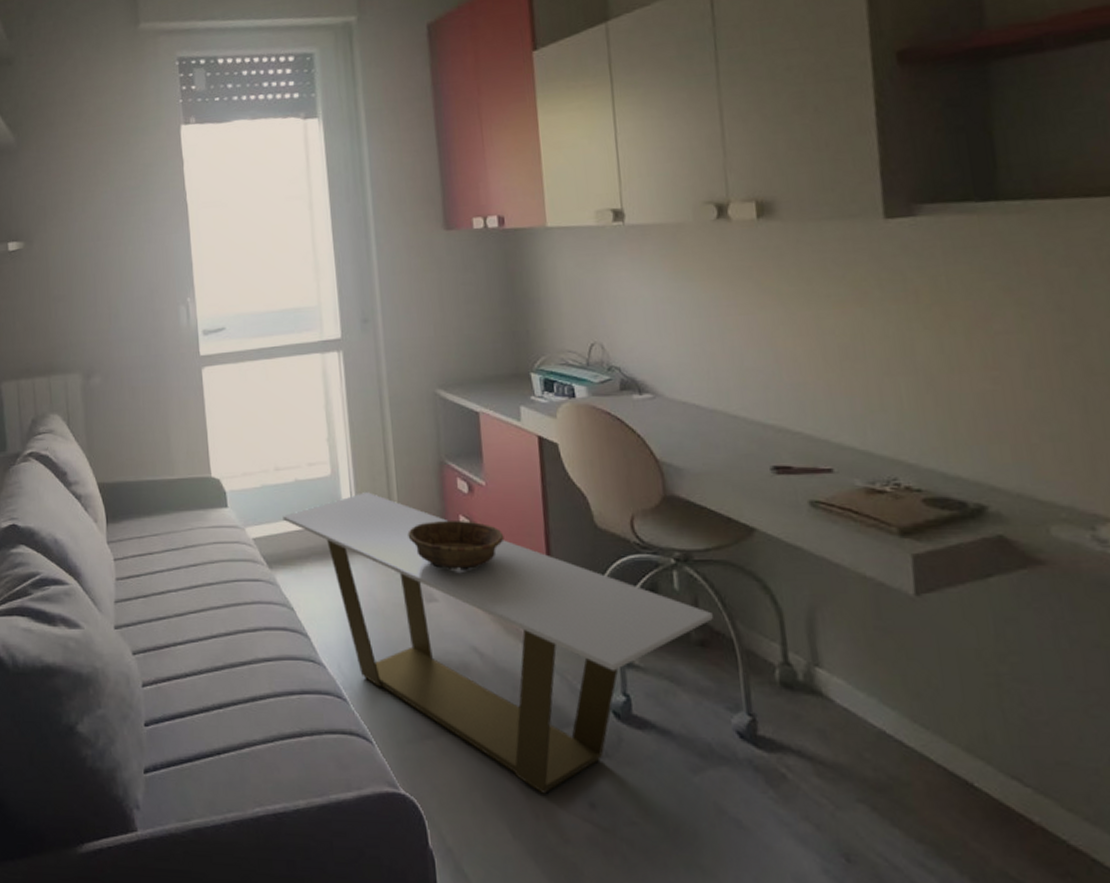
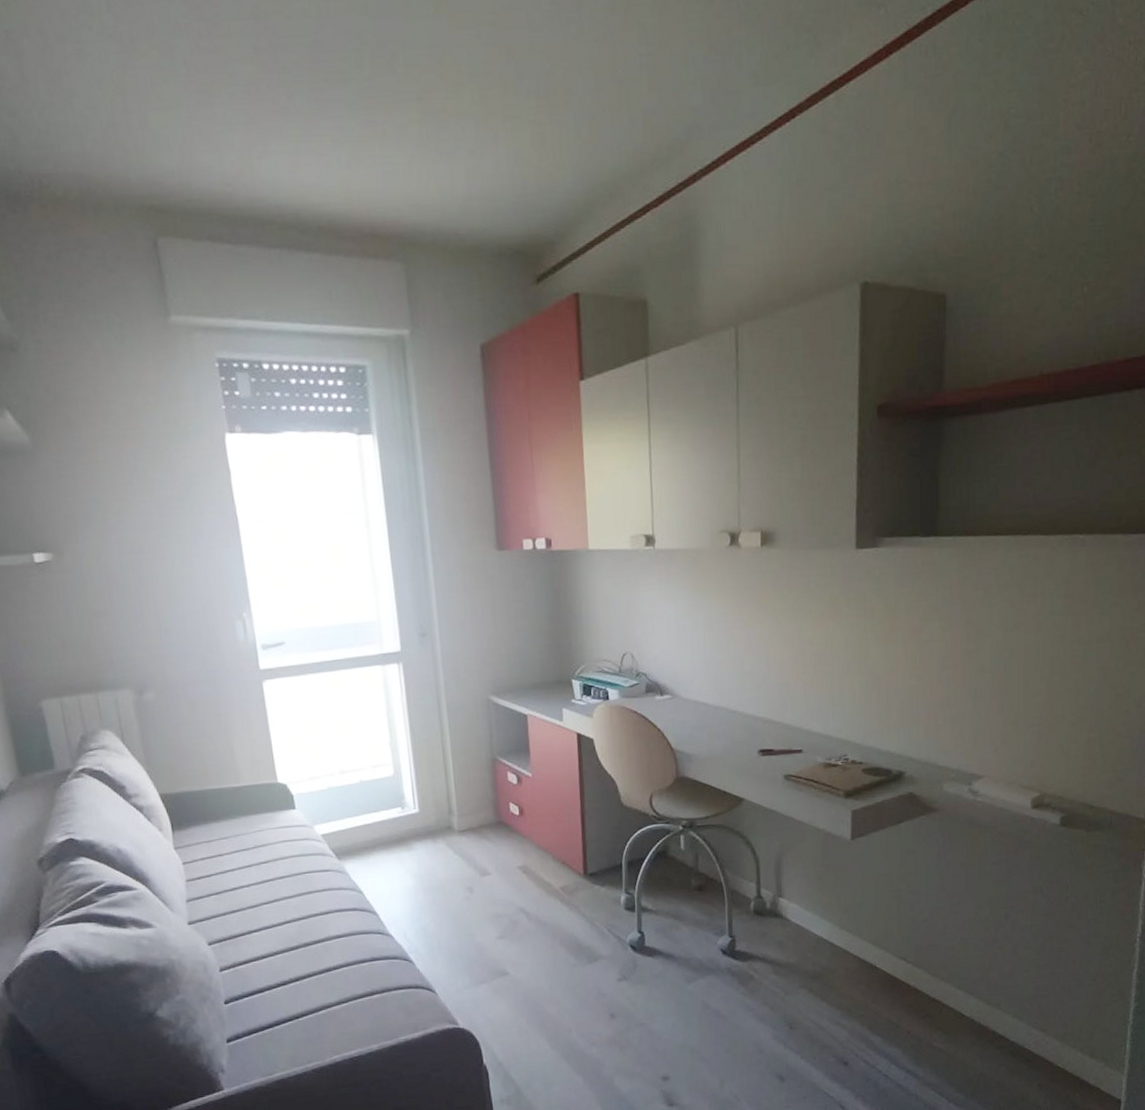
coffee table: present [282,492,713,794] -> none [349,788,708,1013]
decorative bowl: present [408,519,505,571] -> none [464,806,548,849]

